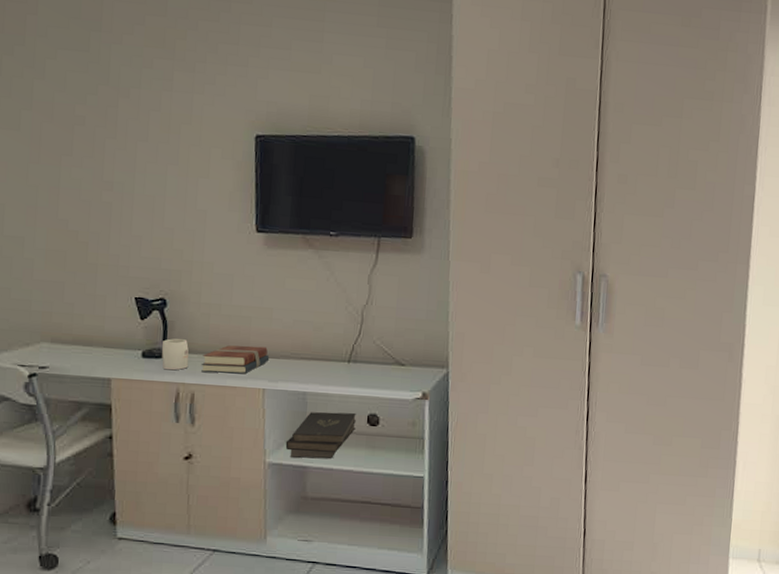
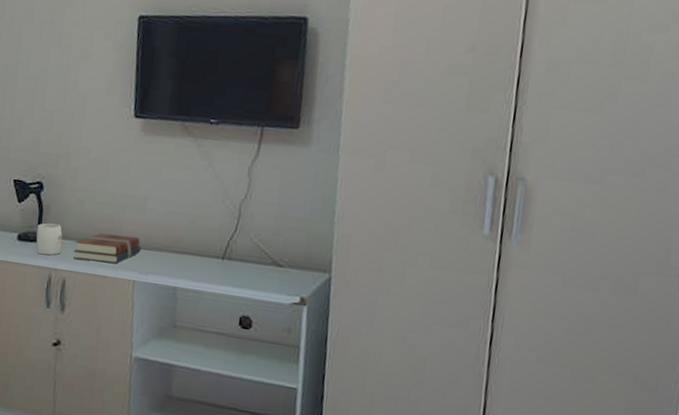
book: present [285,412,356,459] -> none [152,308,228,359]

